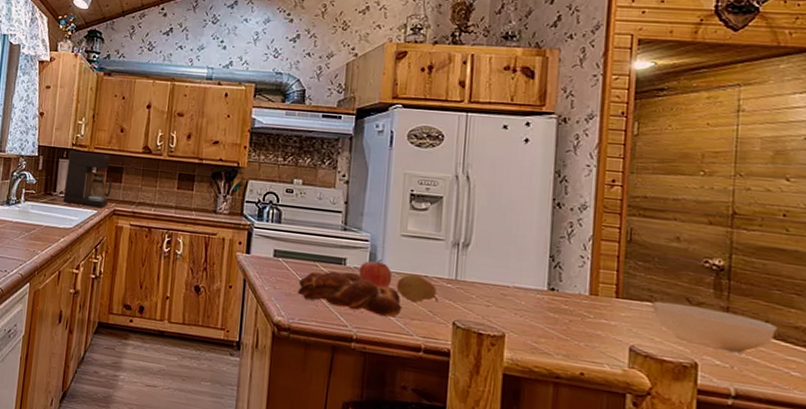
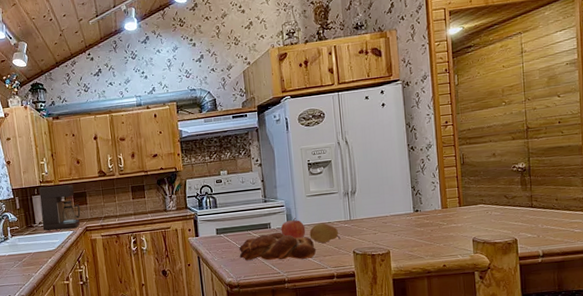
bowl: present [651,301,778,353] -> none [482,199,564,227]

